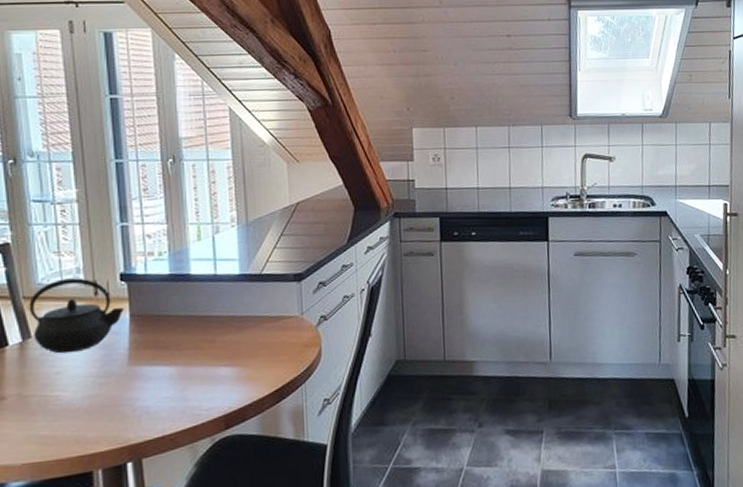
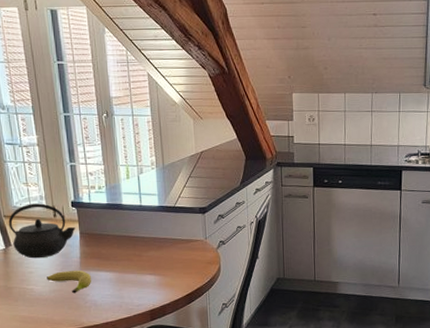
fruit: none [80,366,143,399] -> present [47,270,91,294]

